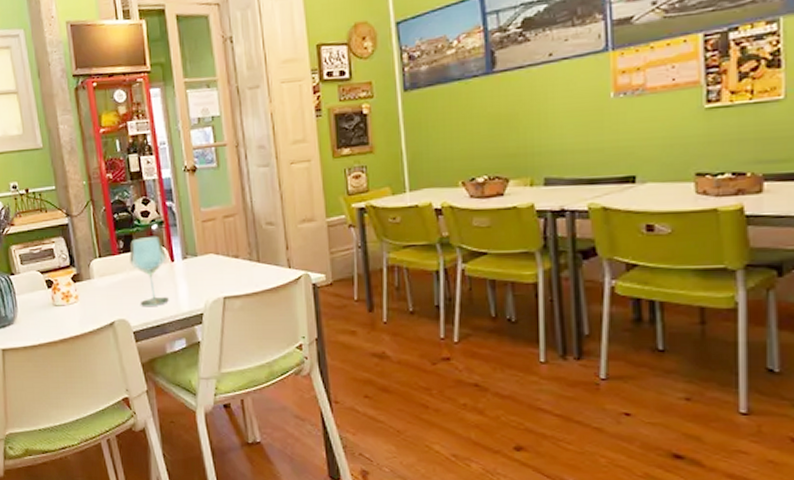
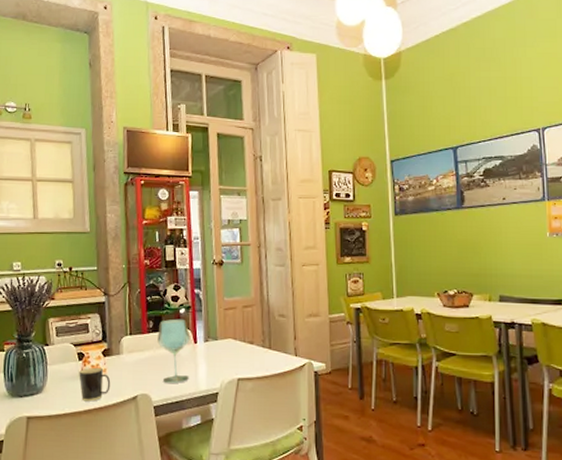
mug: none [49,294,85,331] -> present [79,367,111,402]

